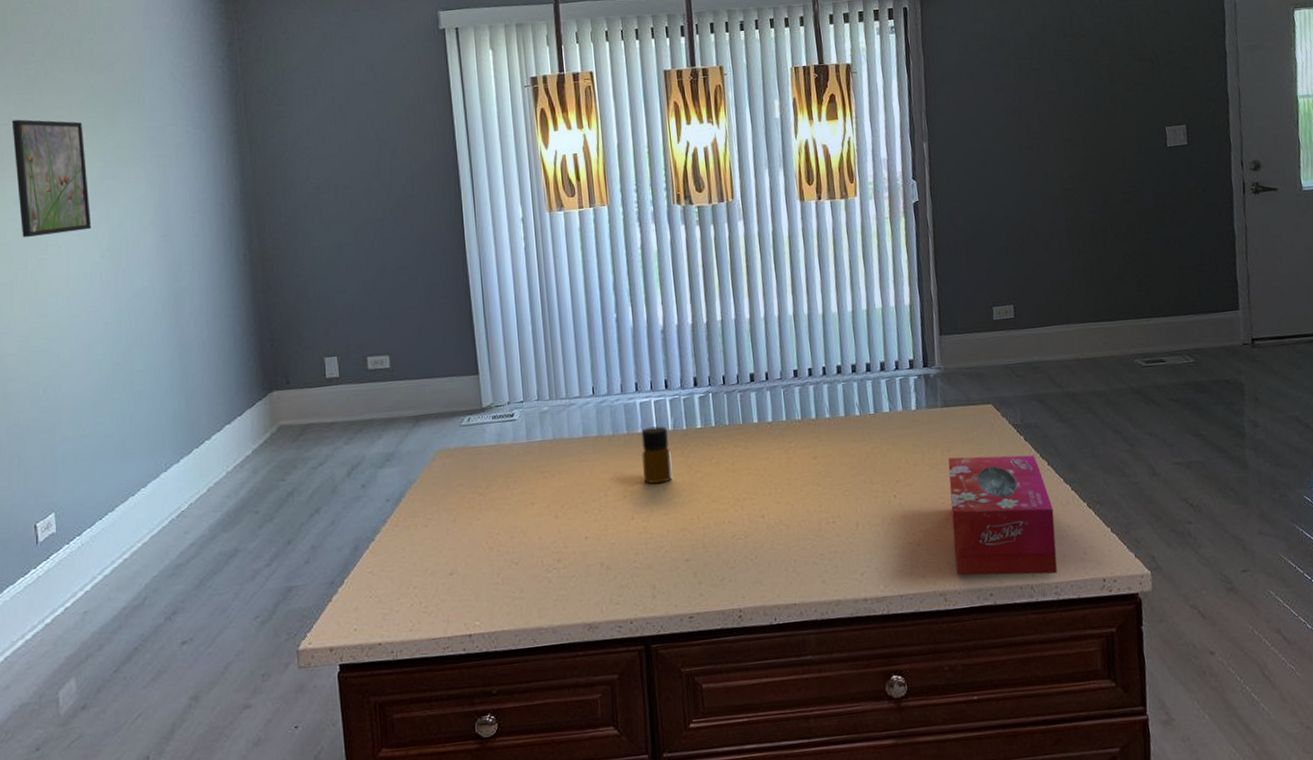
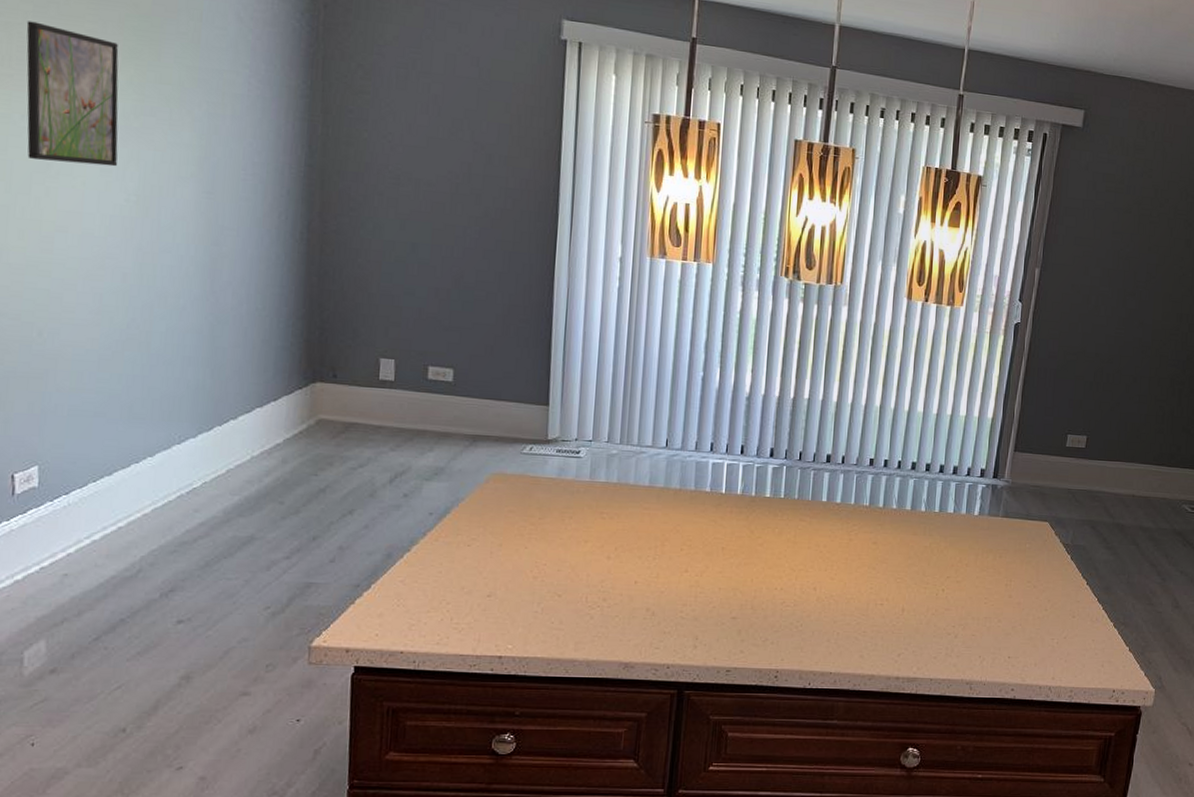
bottle: present [641,426,672,484] -> none [704,488,735,543]
tissue box: present [948,454,1058,576] -> none [985,564,1083,680]

